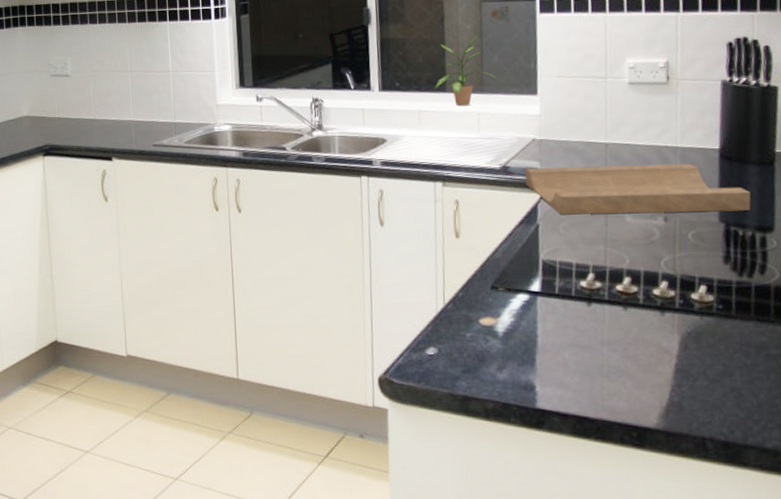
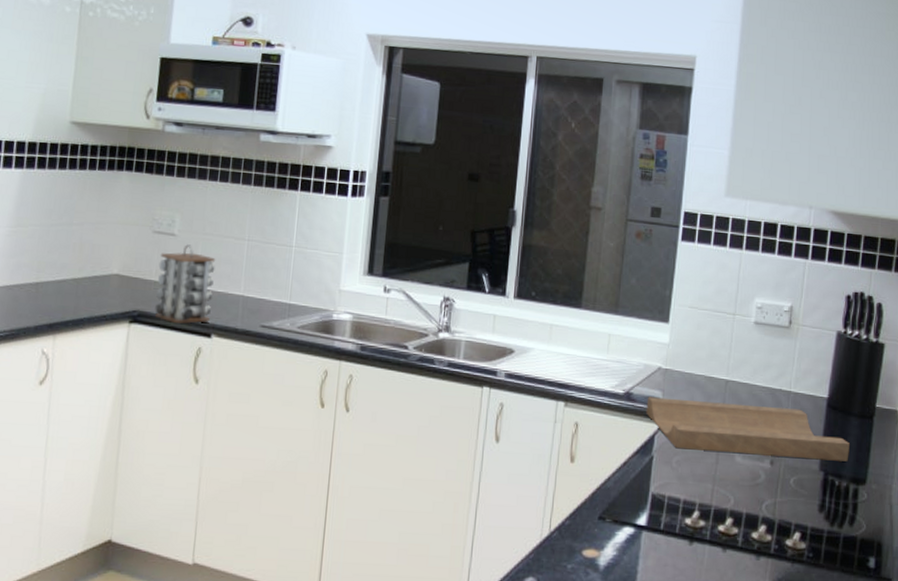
spice rack: none [59,82,109,152] -> present [155,244,216,325]
potted plant: present [434,33,498,106] -> none [570,252,633,326]

